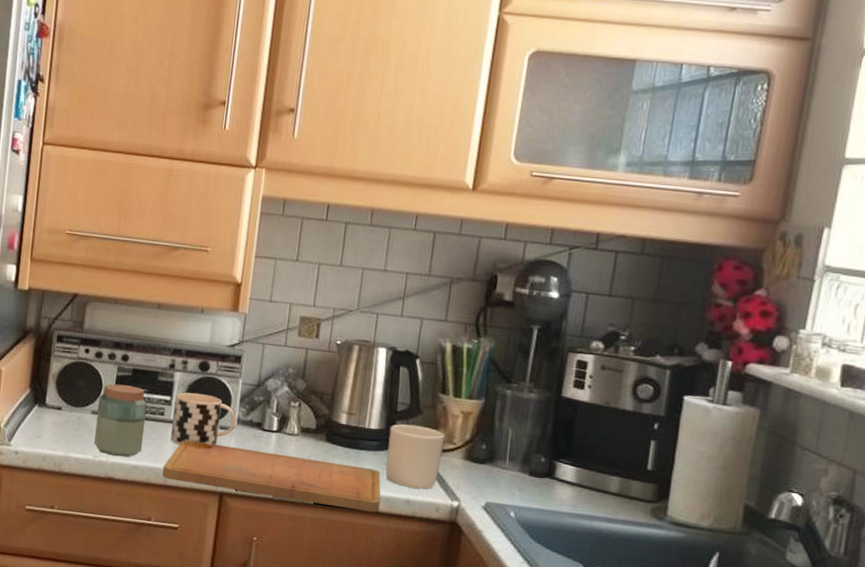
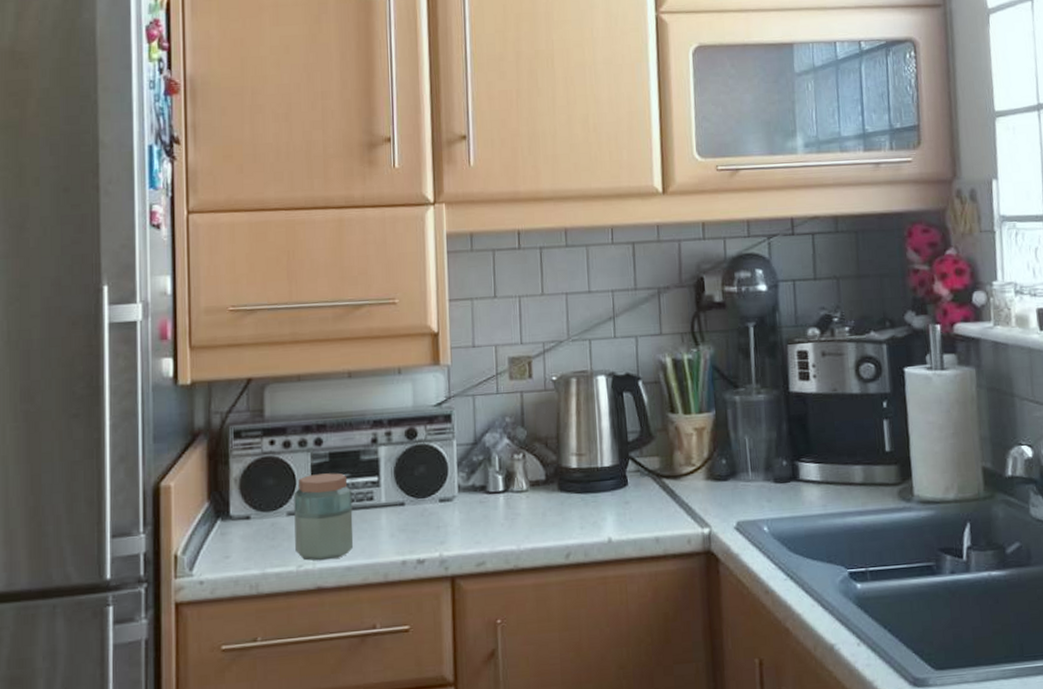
cutting board: present [162,439,381,513] -> none [380,511,629,574]
cup: present [170,392,236,445] -> none [383,465,456,531]
mug: present [385,424,445,490] -> none [624,452,684,524]

